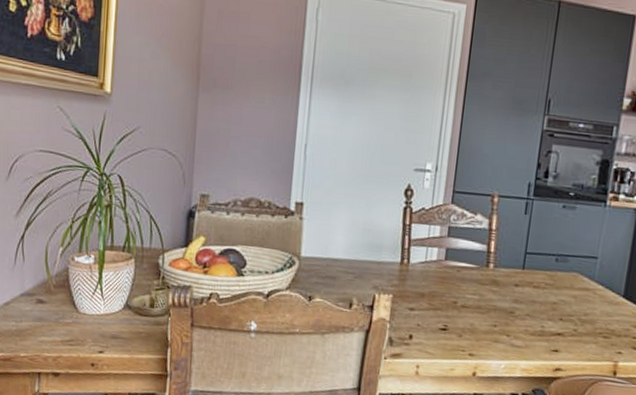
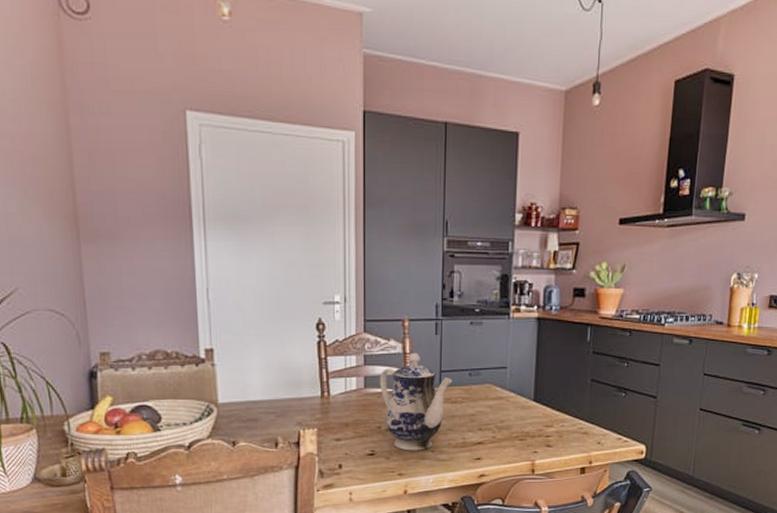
teapot: none [460,230,537,333] -> present [380,352,452,451]

